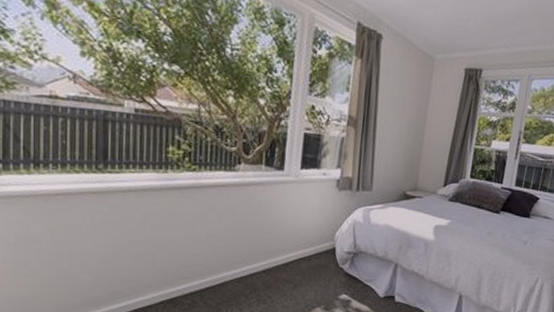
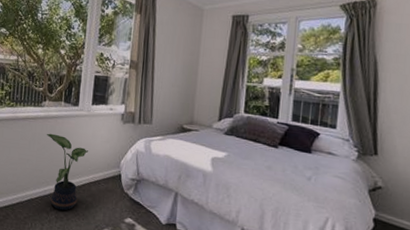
potted plant: none [242,203,296,292] -> present [46,133,88,211]

